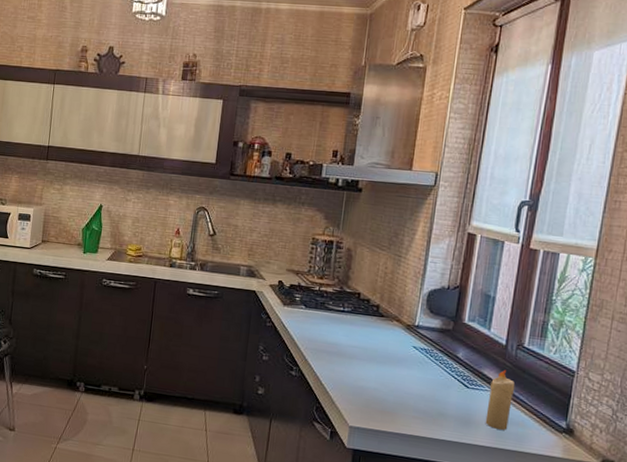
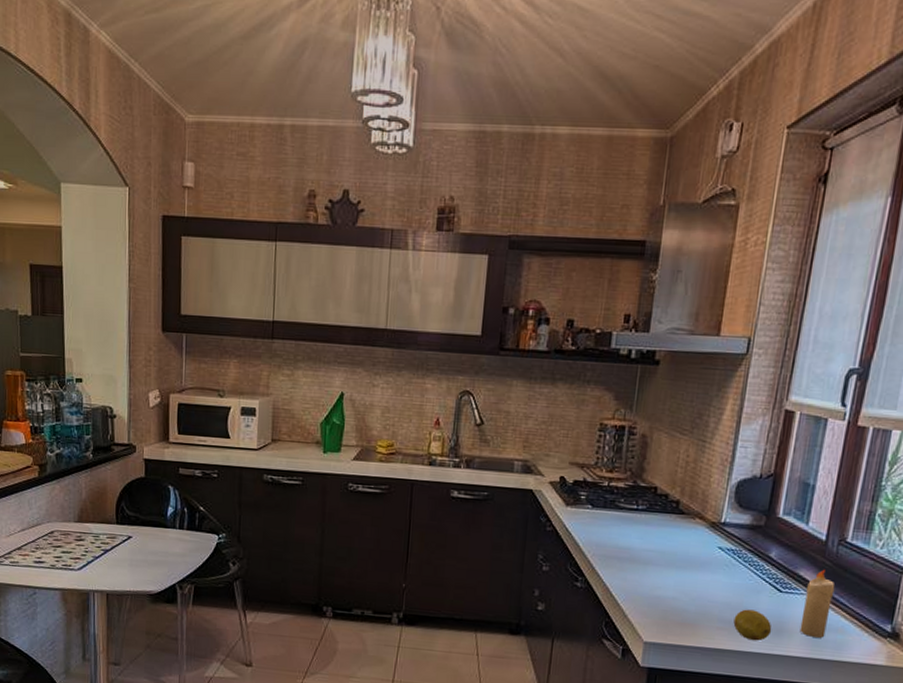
fruit: none [427,401,461,431] -> present [733,609,772,641]

